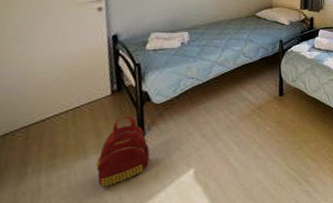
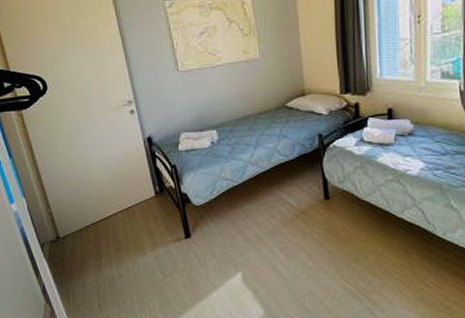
backpack: present [96,116,150,188] -> none [153,217,198,282]

